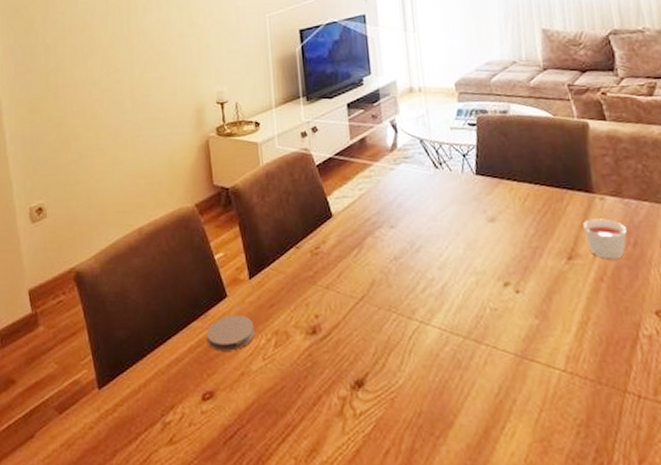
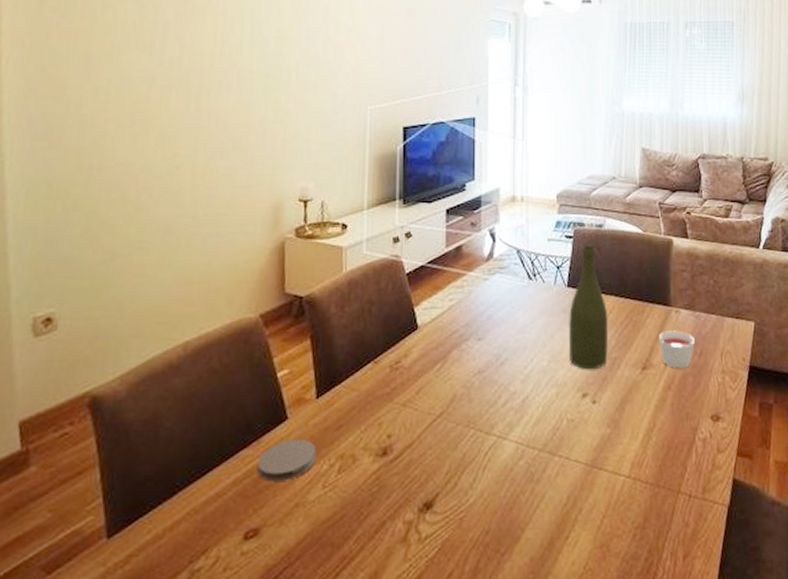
bottle: none [480,133,528,259] -> present [568,246,609,370]

